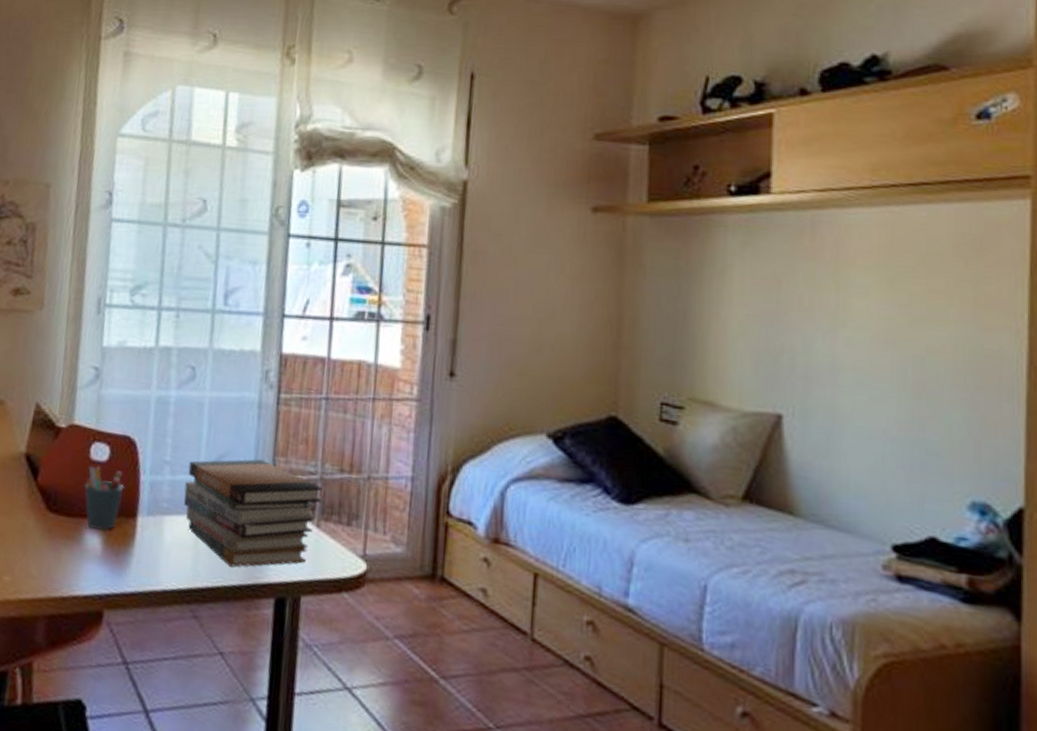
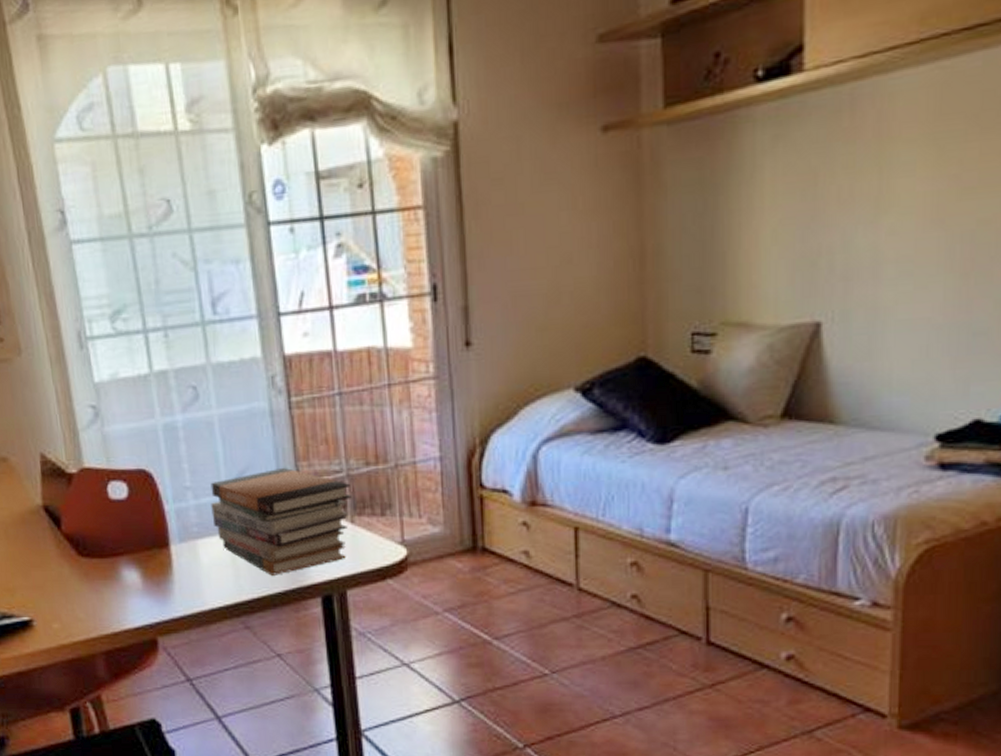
pen holder: present [84,466,124,531] -> none [110,505,151,566]

